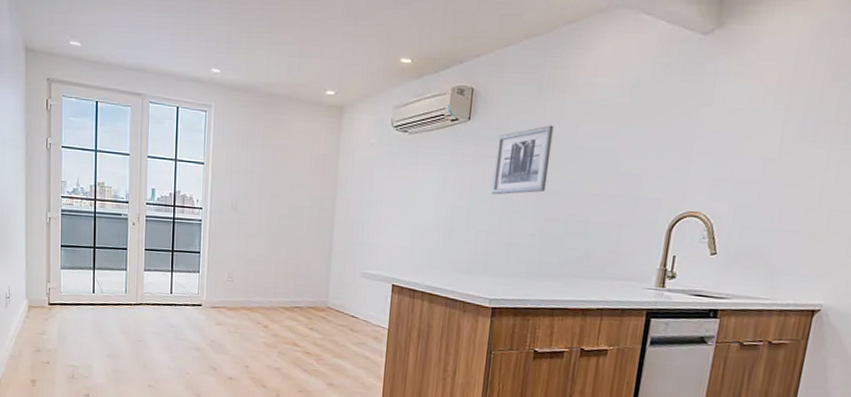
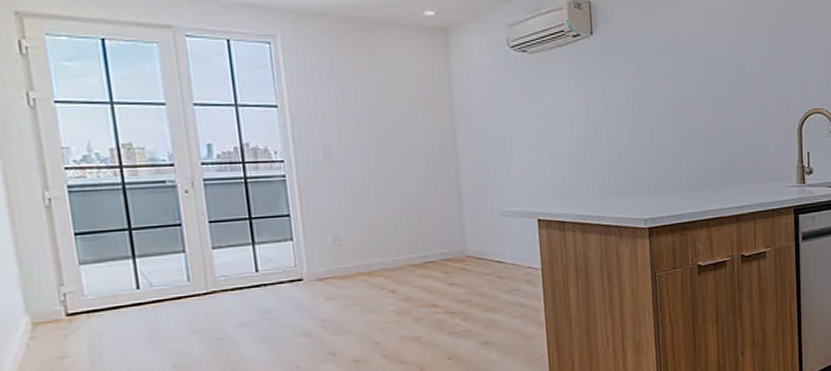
wall art: present [491,125,554,195] -> none [624,35,681,111]

